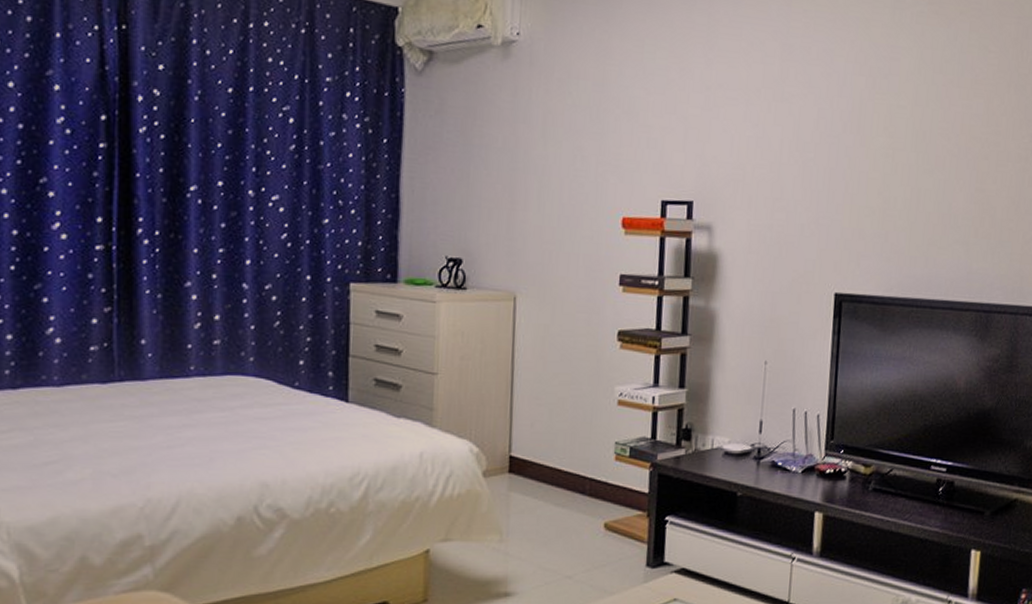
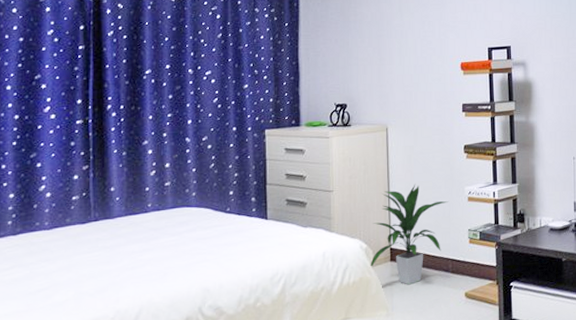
indoor plant: none [480,375,591,506] -> present [369,184,448,285]

